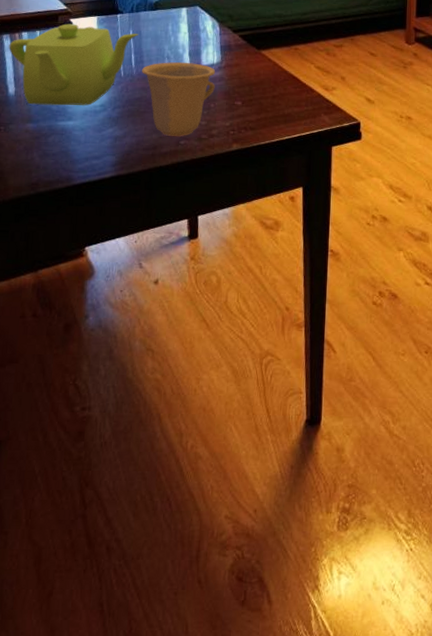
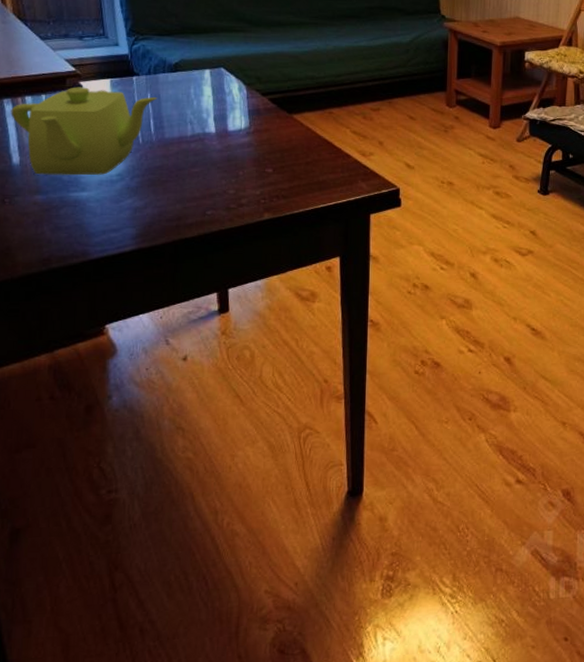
cup: present [142,62,216,136] -> none [162,128,244,206]

